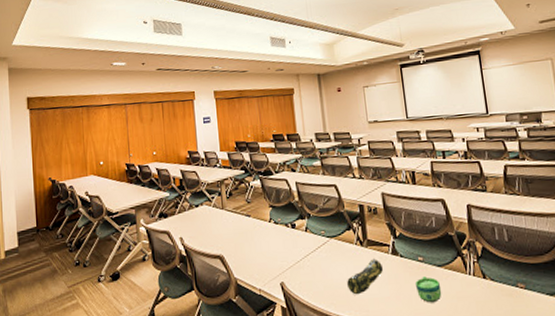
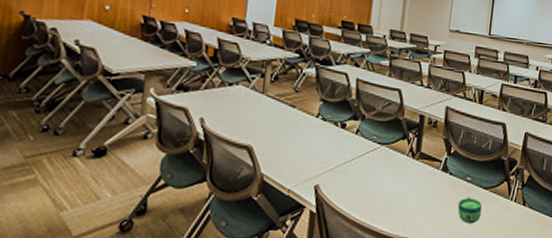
pencil case: present [347,258,383,295] -> none [388,172,430,208]

